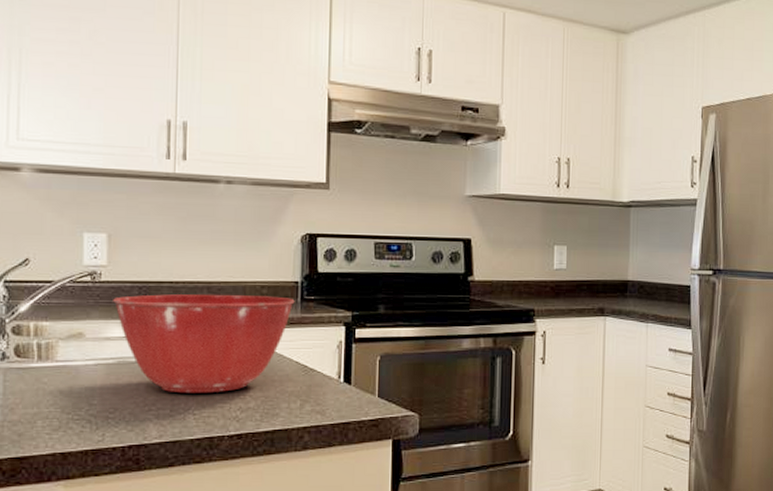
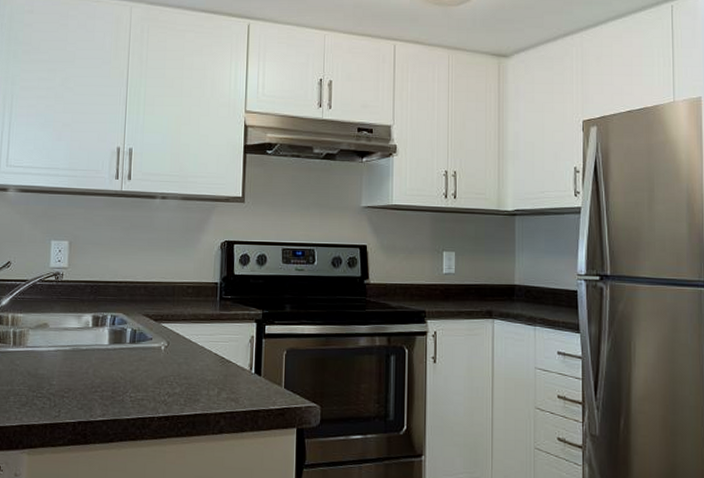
mixing bowl: present [113,294,295,393] -> none [71,292,215,379]

